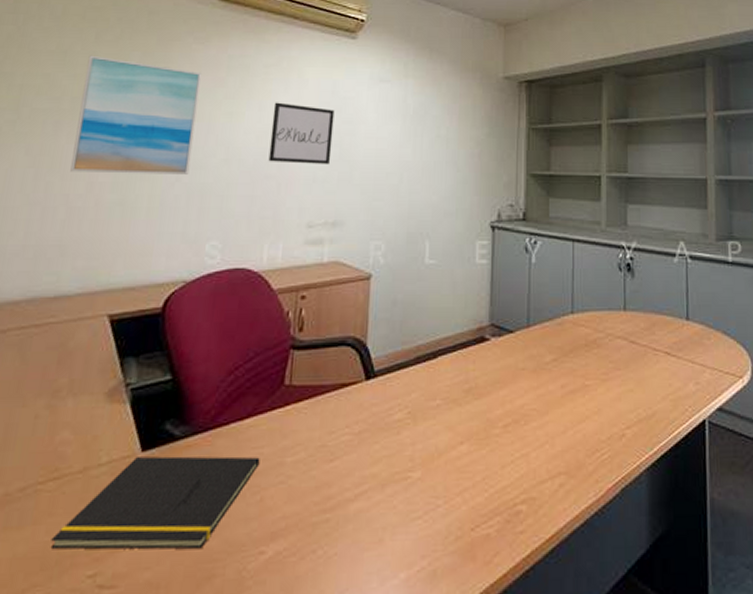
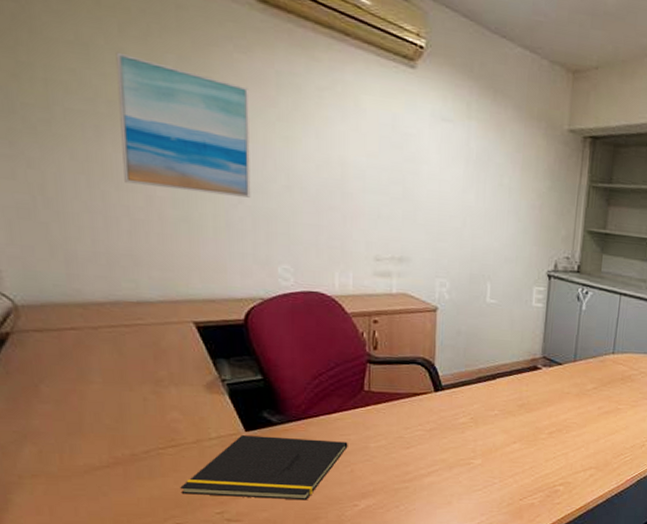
wall art: present [268,102,335,165] -> none [331,130,396,203]

